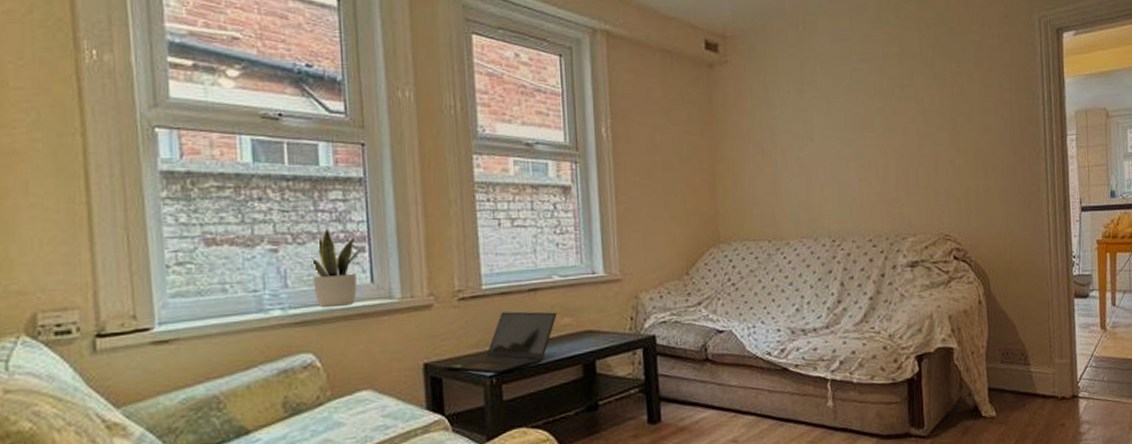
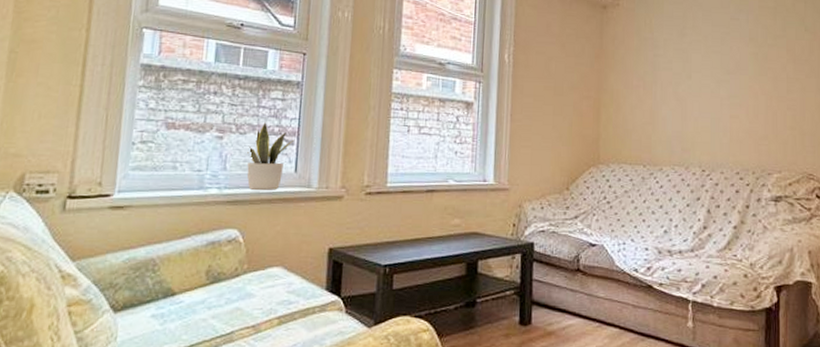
laptop: present [443,311,558,374] -> none [345,209,449,264]

